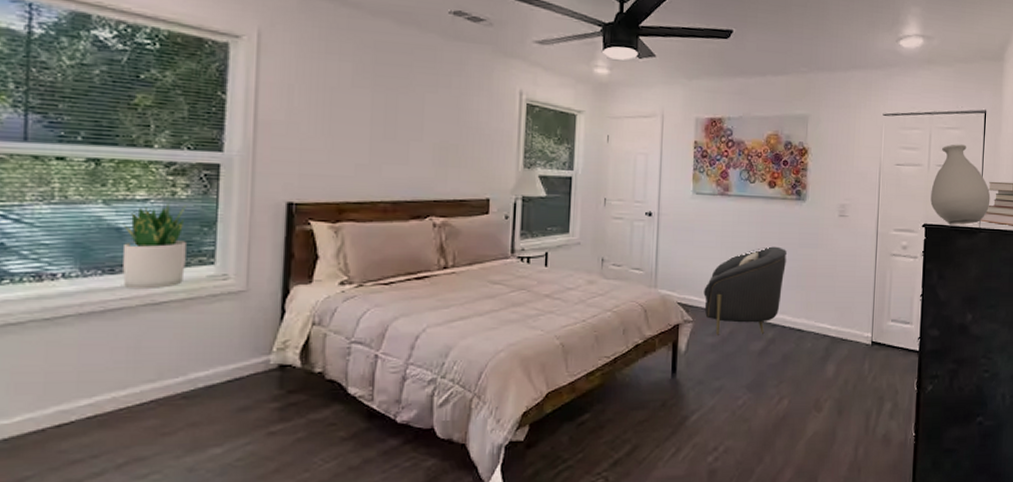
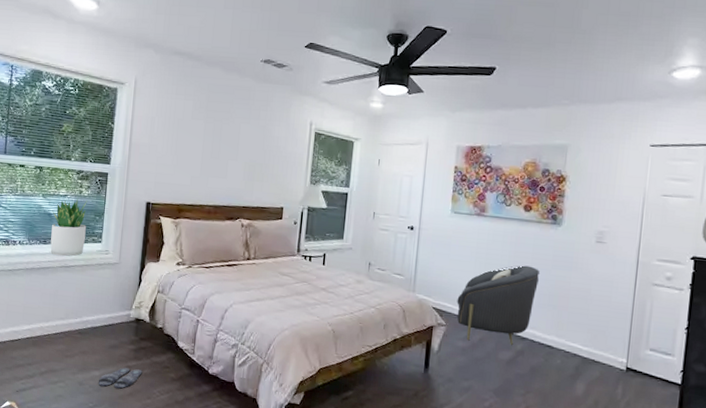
slippers: none [220,434,294,468] -> present [98,367,143,389]

